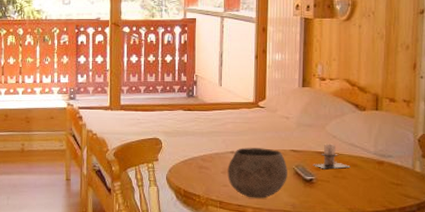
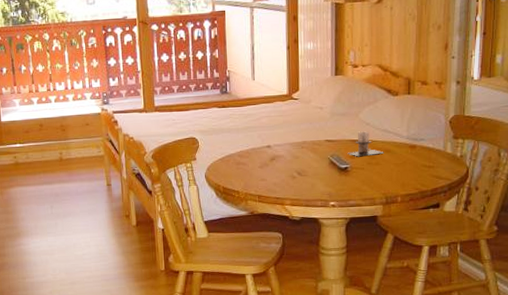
bowl: present [227,148,287,199] -> none [264,140,323,190]

